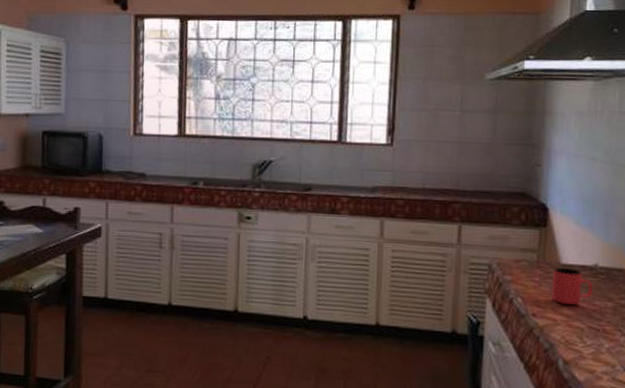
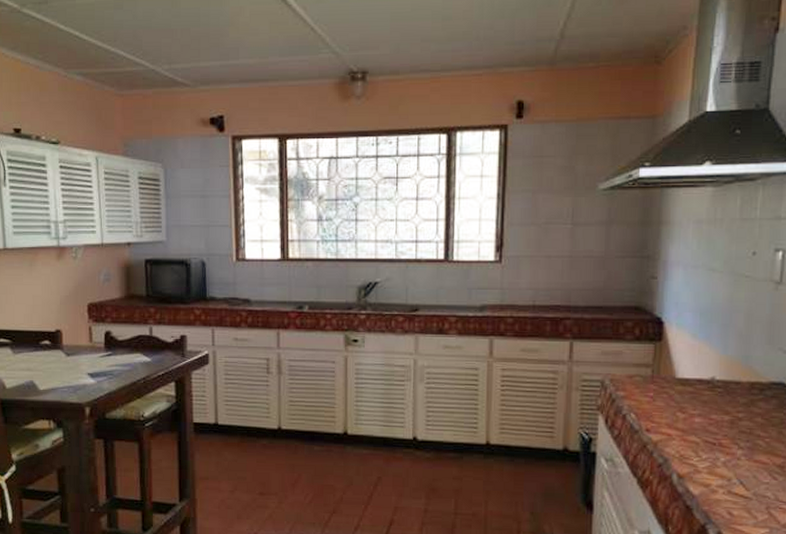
cup: present [551,268,593,305] -> none [666,382,710,419]

